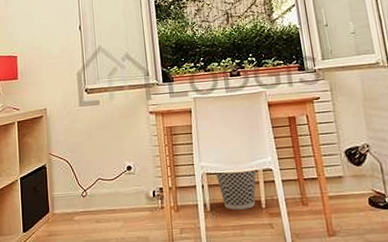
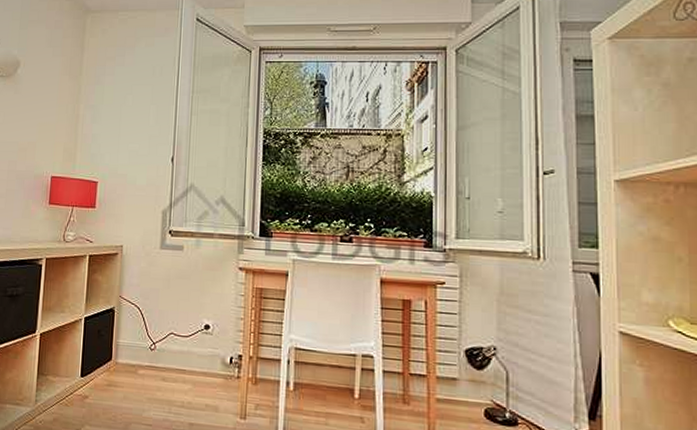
wastebasket: present [215,169,257,210] -> none [305,348,355,396]

